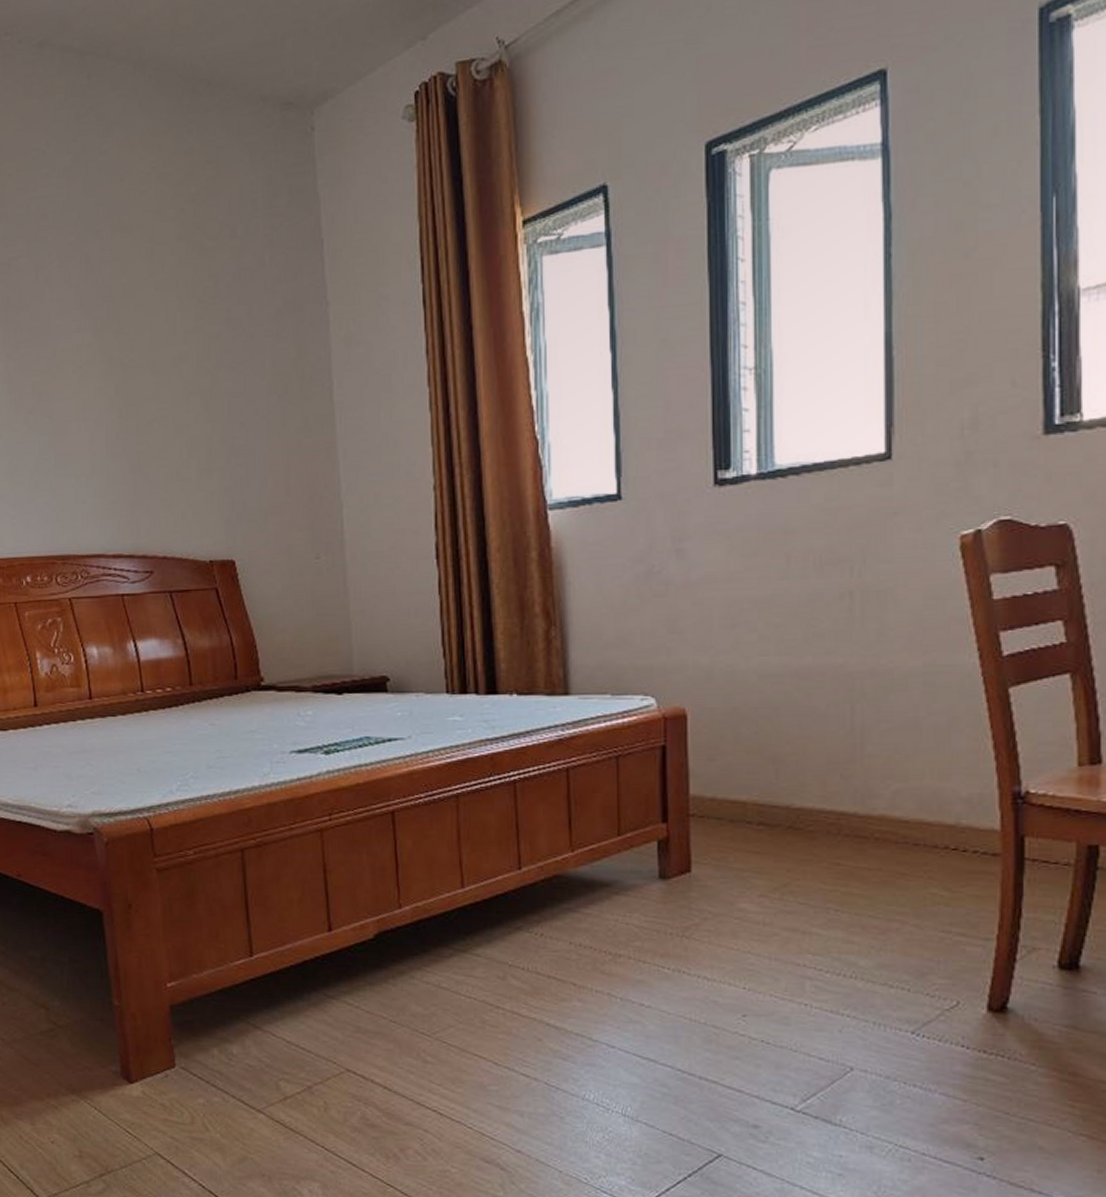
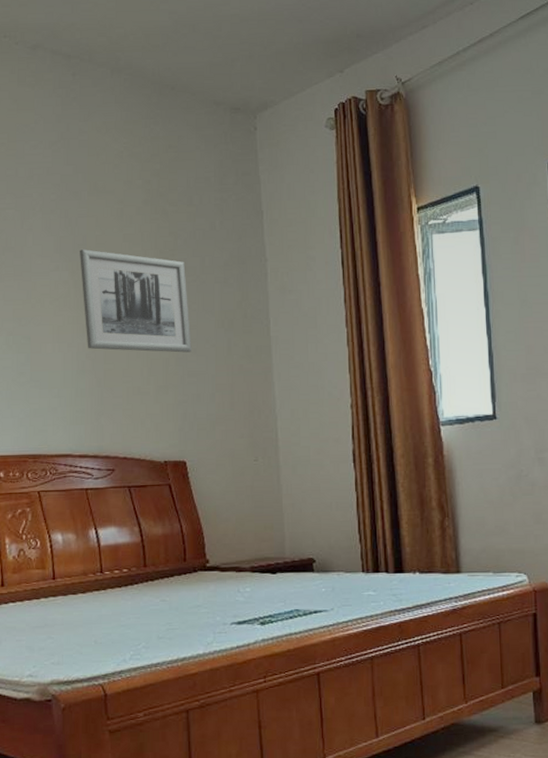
wall art: none [104,302,239,428] -> present [80,249,192,353]

